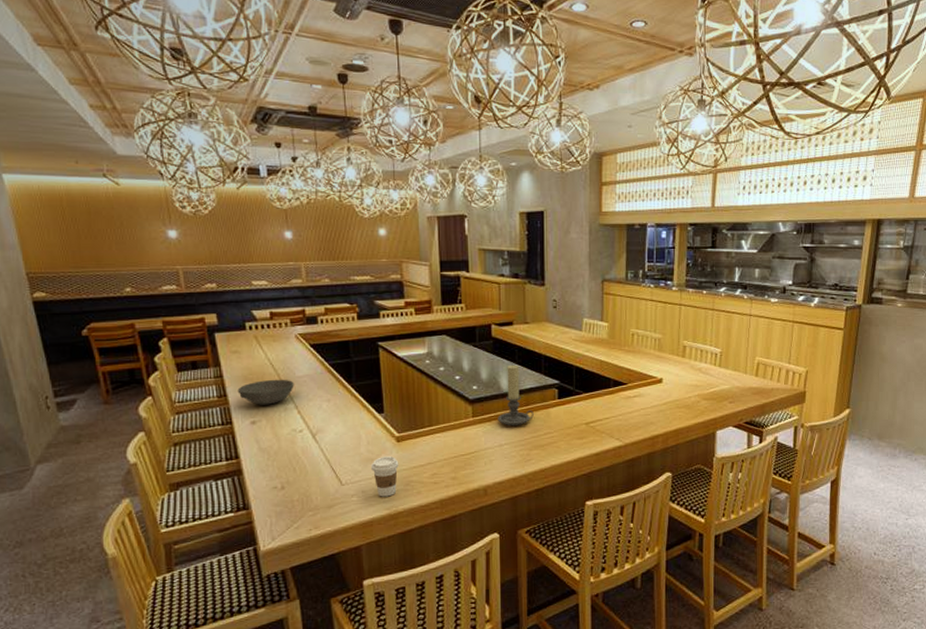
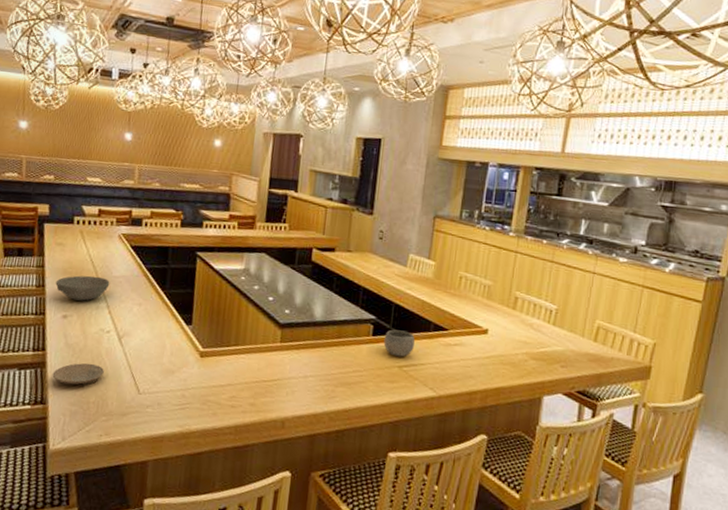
plate: none [251,463,303,487] -> present [52,363,104,385]
coffee cup: present [370,456,399,497] -> none [170,370,199,414]
candle holder: present [498,364,534,427] -> none [306,292,345,359]
bowl: none [569,390,597,415] -> present [383,329,415,357]

